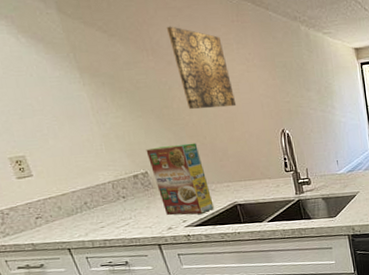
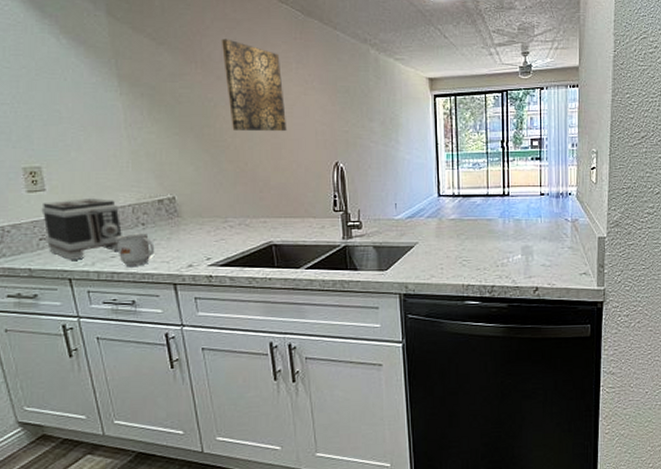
toaster: none [32,178,108,233] -> present [41,197,123,260]
mug: none [102,204,138,234] -> present [116,233,155,266]
cereal box: present [146,143,214,215] -> none [177,169,245,252]

